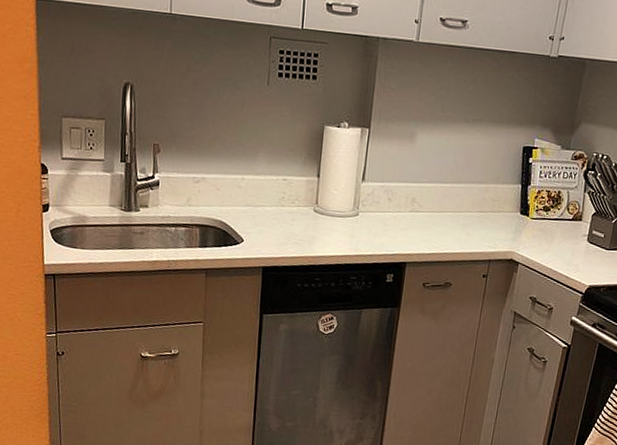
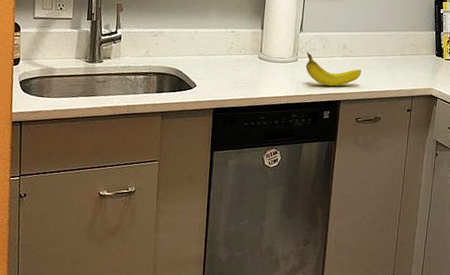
fruit: none [367,205,432,246] -> present [305,52,361,87]

